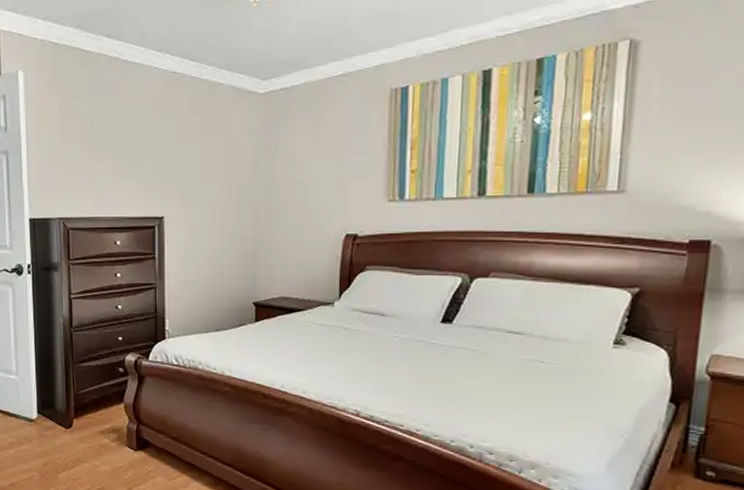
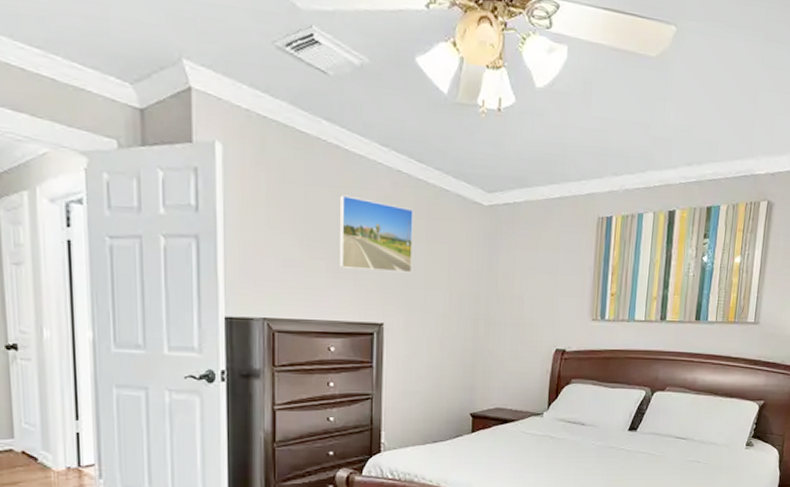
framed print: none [120,101,189,168] -> present [338,195,413,273]

